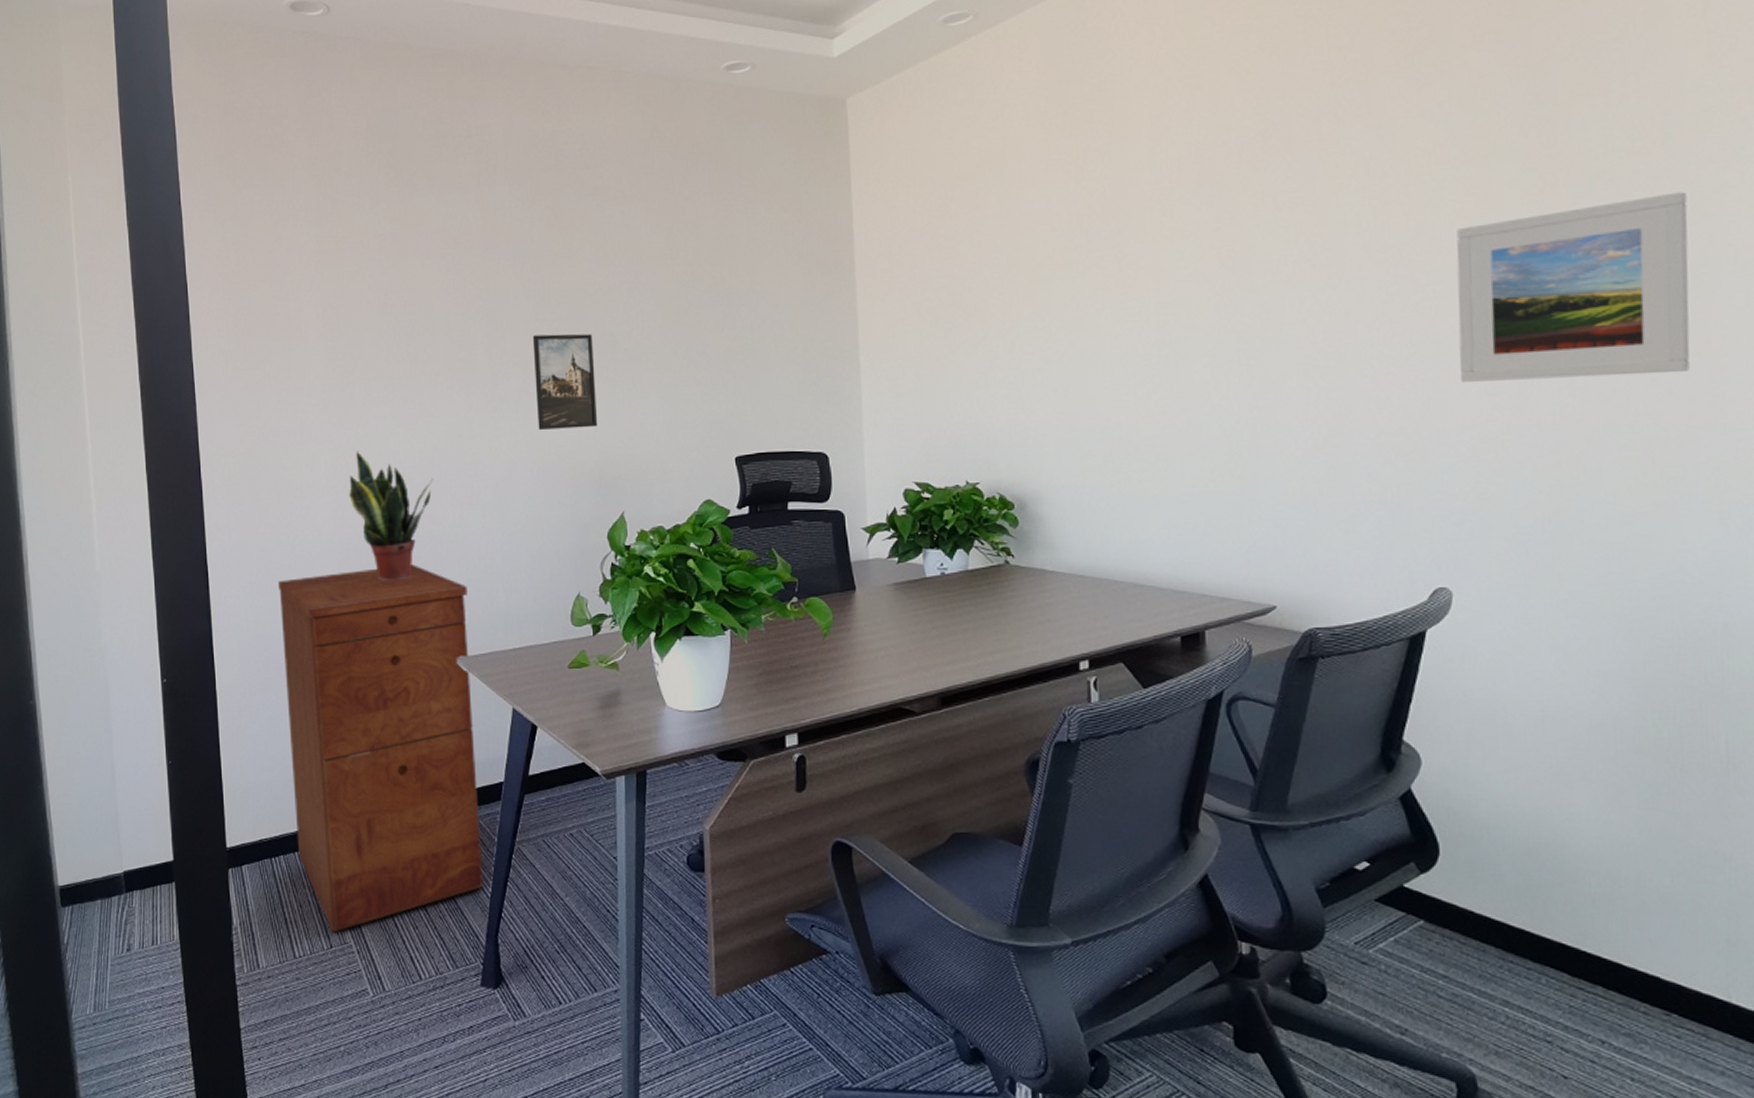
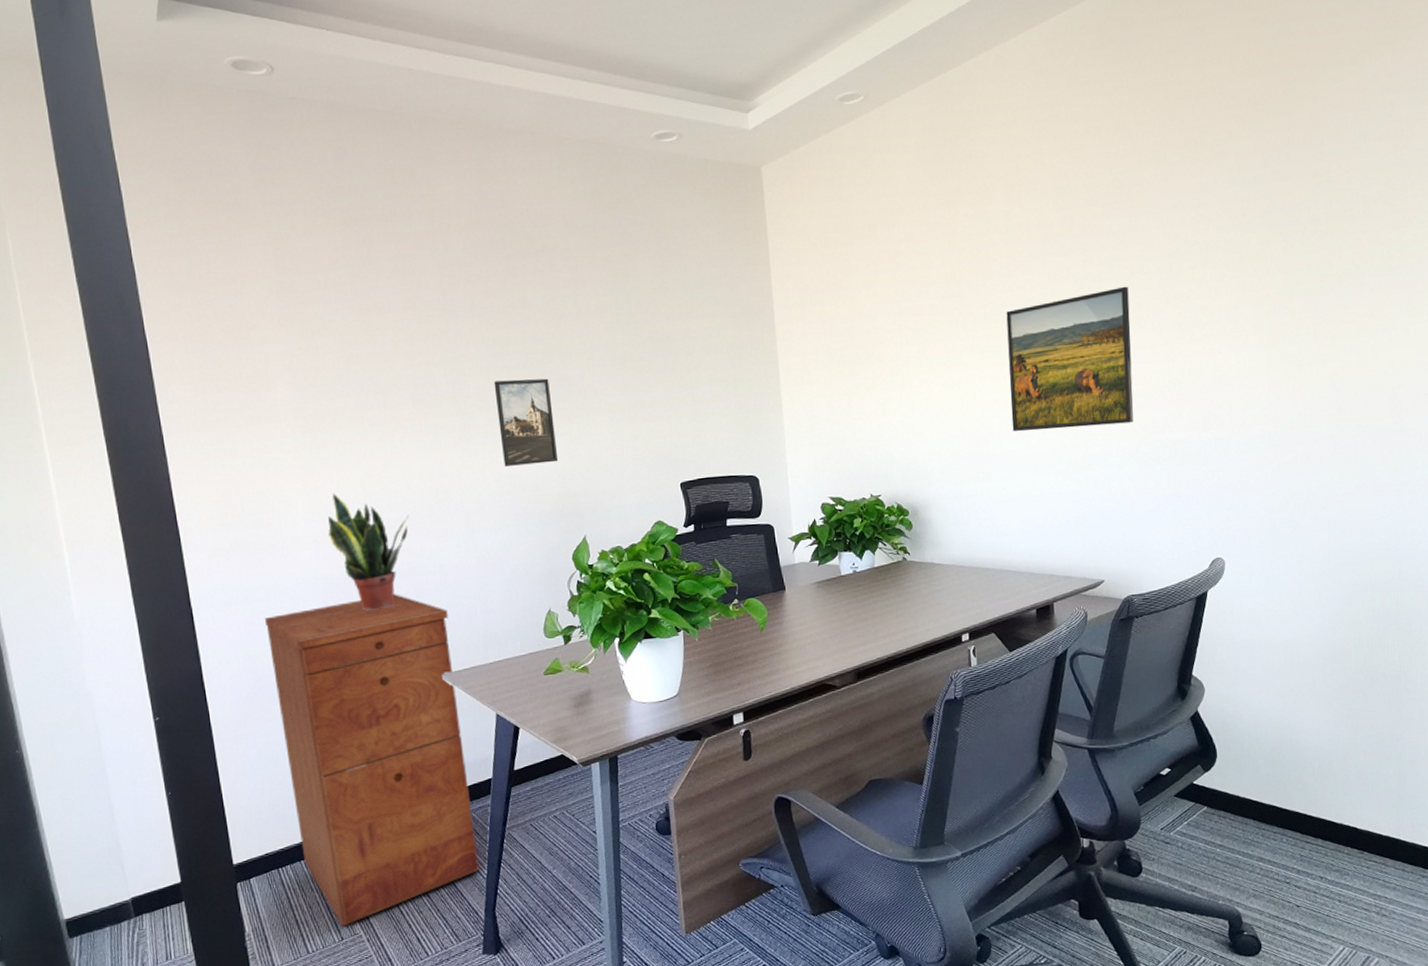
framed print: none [1148,236,1321,413] -> present [1006,286,1134,432]
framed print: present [1456,192,1690,382] -> none [1227,250,1380,400]

